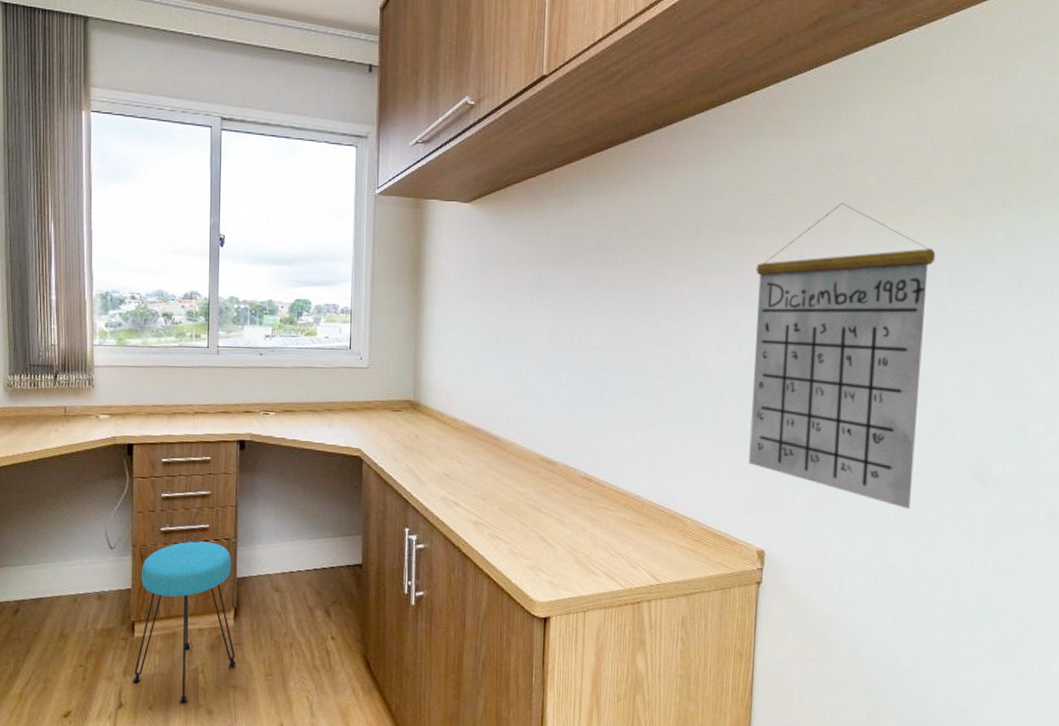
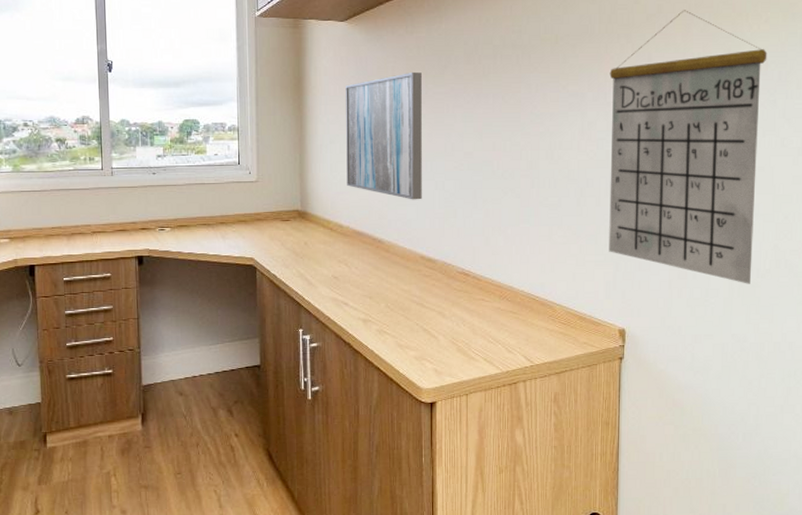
stool: present [133,541,236,703] -> none [48,353,146,505]
wall art: none [463,258,549,396] -> present [346,71,422,200]

